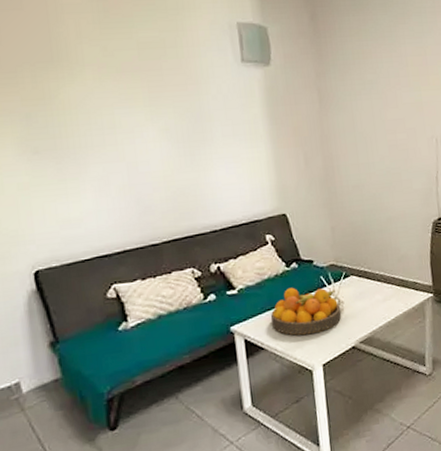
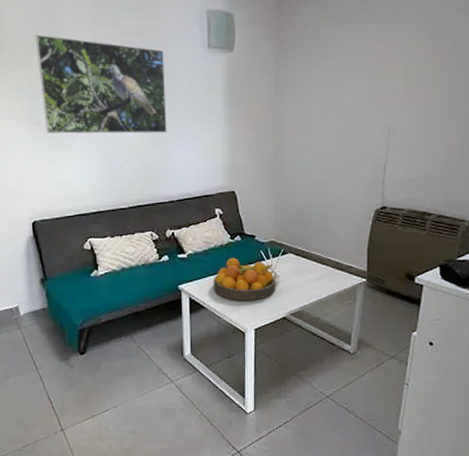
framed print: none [26,47,203,163] -> present [35,34,167,134]

